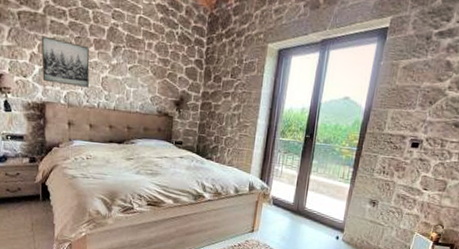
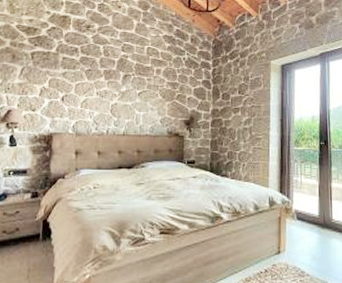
wall art: present [41,36,90,88] -> none [51,71,100,115]

